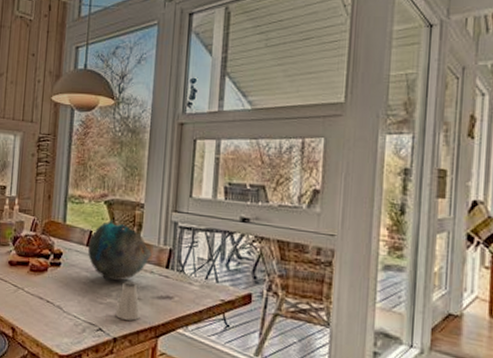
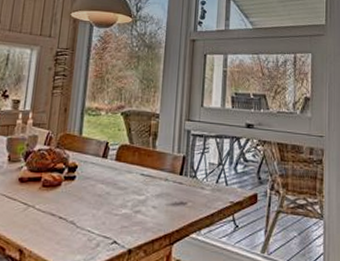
decorative bowl: present [87,219,152,281] -> none [103,130,166,191]
saltshaker: present [115,281,140,321] -> none [130,190,155,230]

